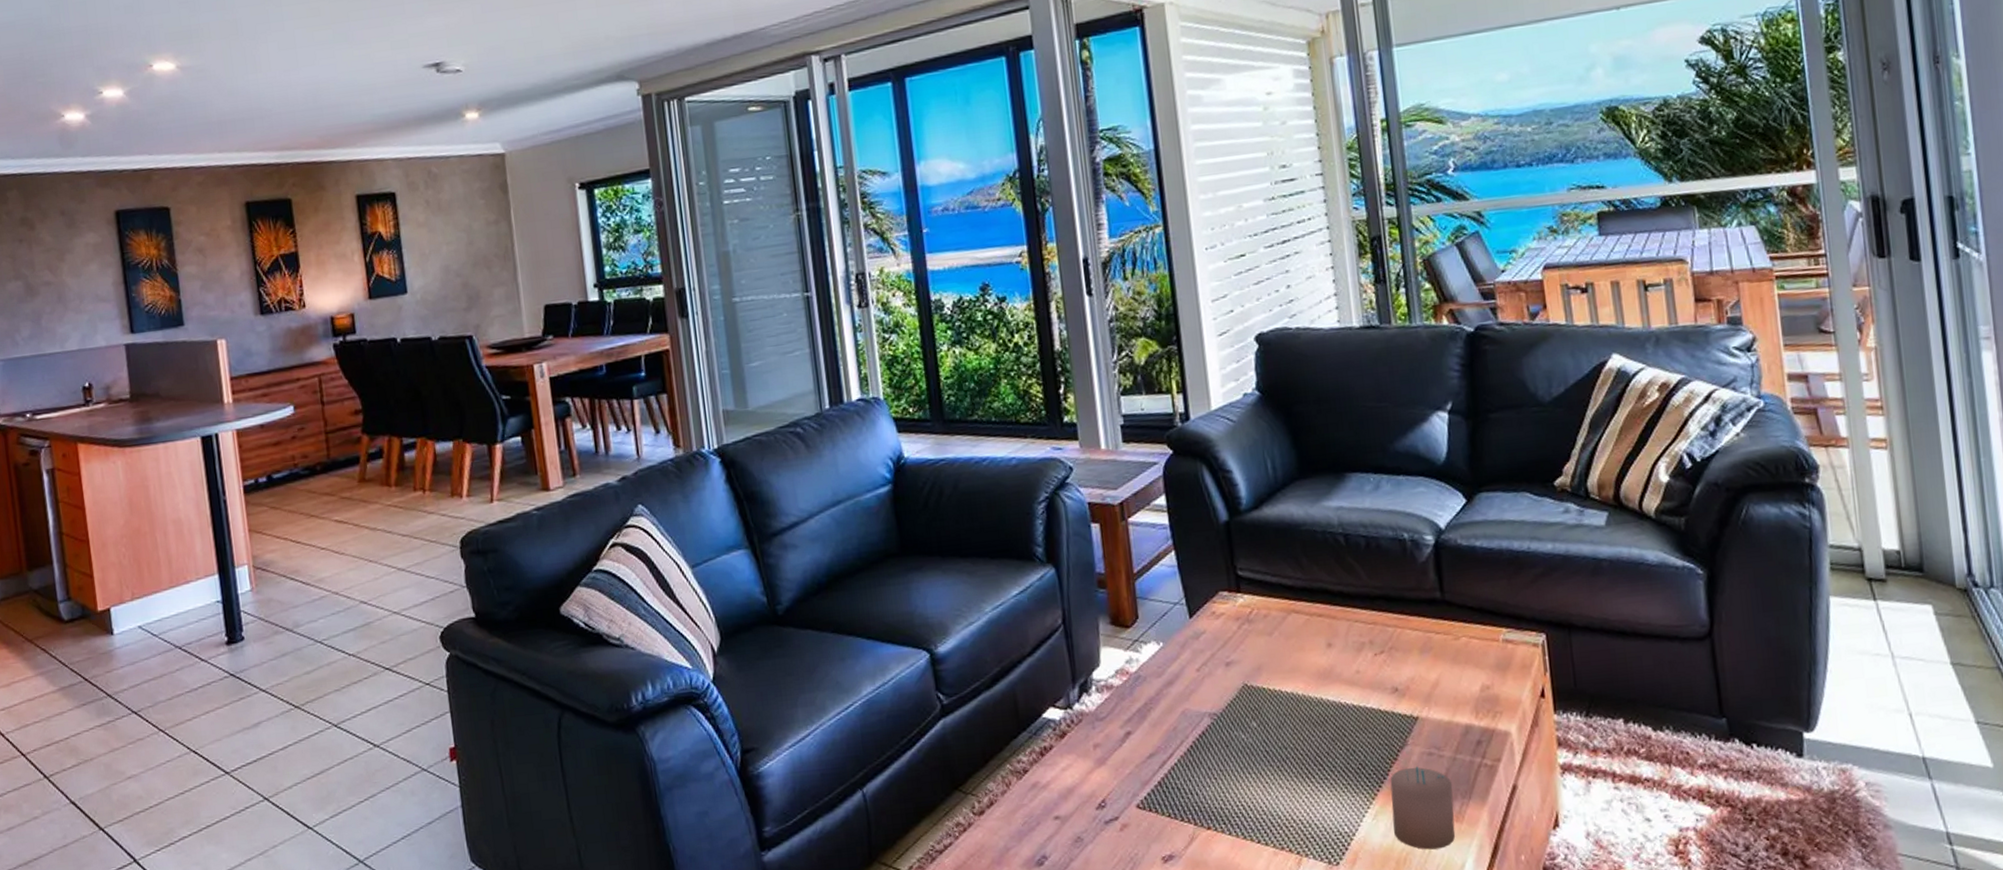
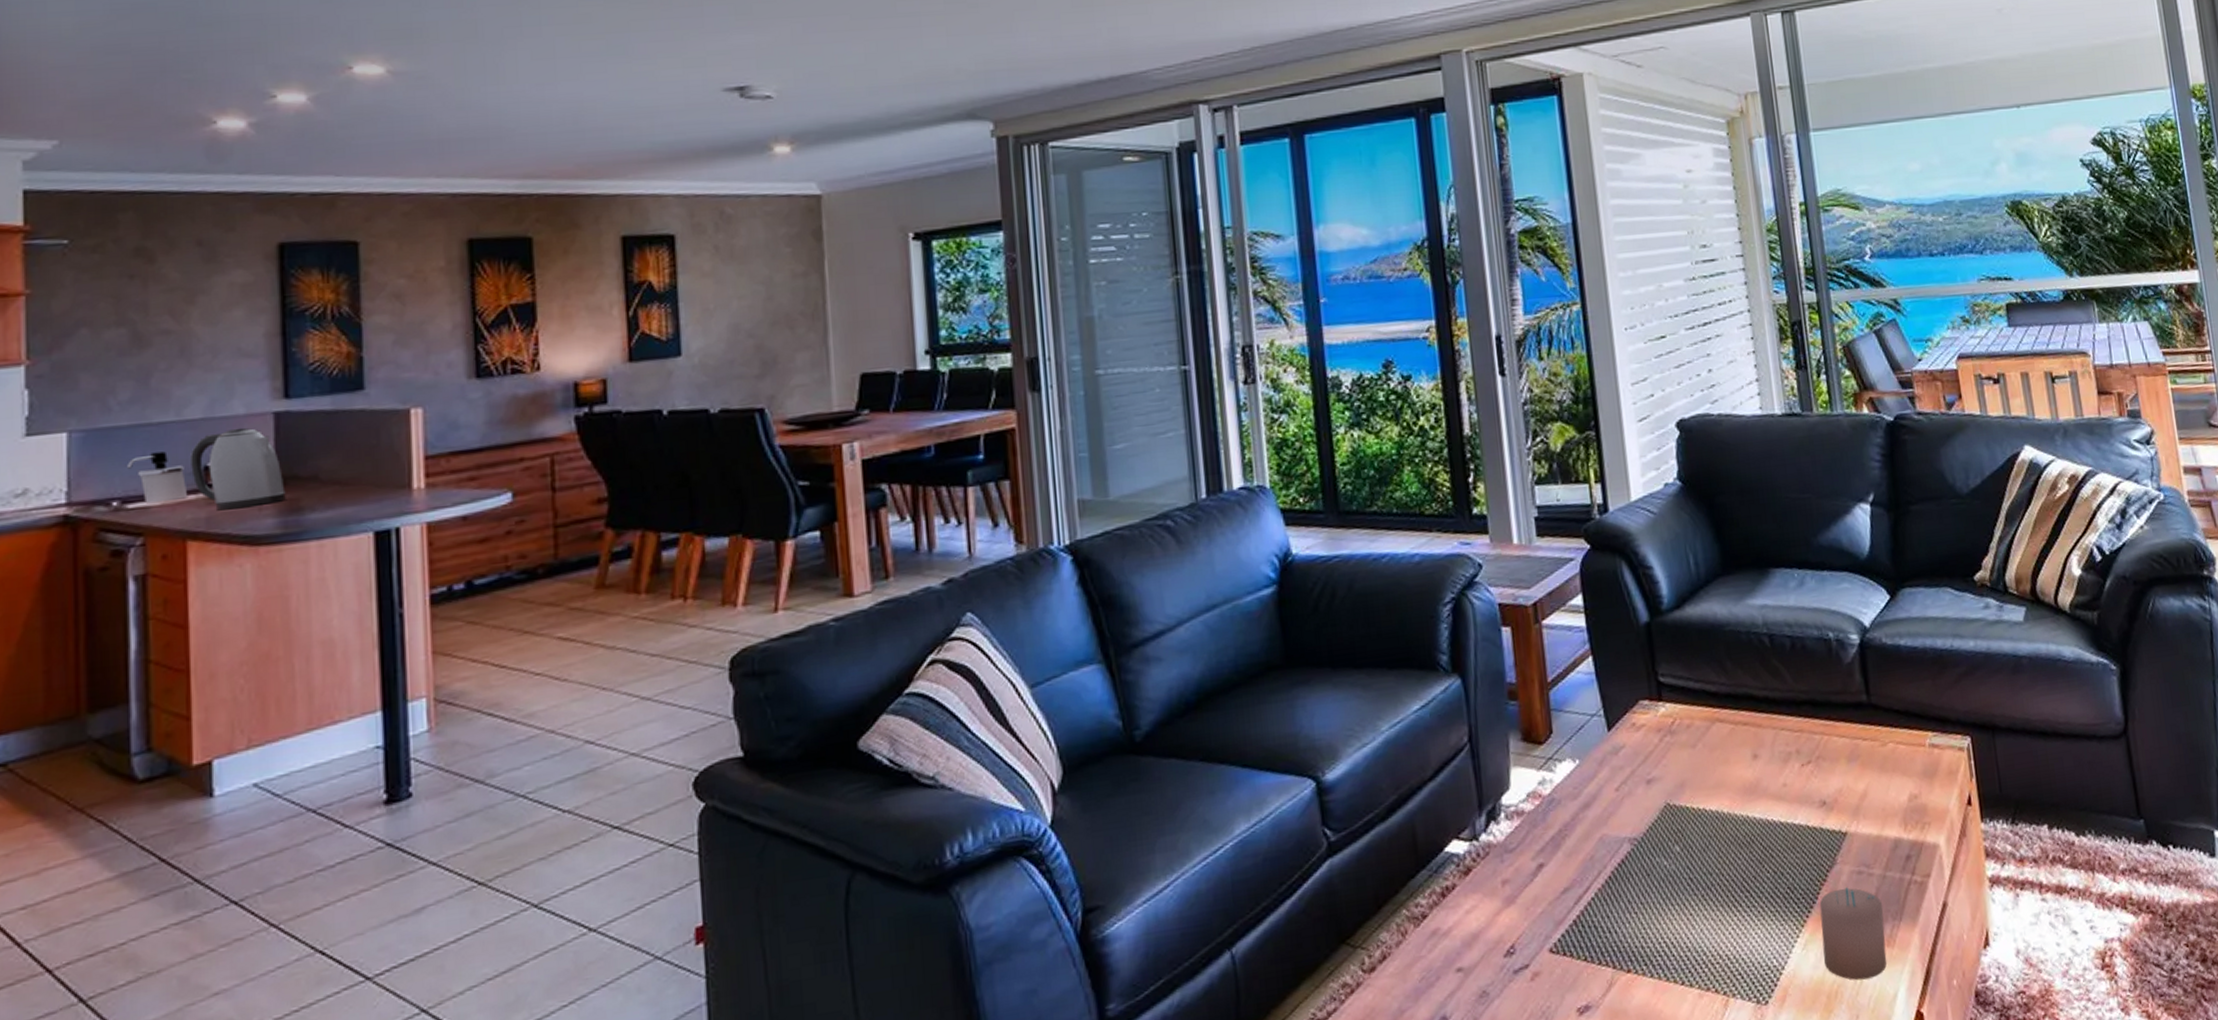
soap dispenser: none [33,375,75,416] -> present [127,451,188,504]
kettle: none [73,356,139,421] -> present [190,427,286,511]

